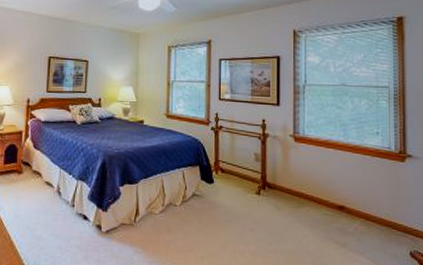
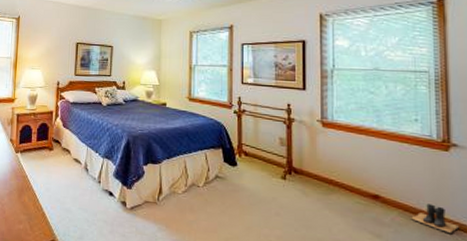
boots: none [372,212,412,240] -> present [411,203,459,234]

